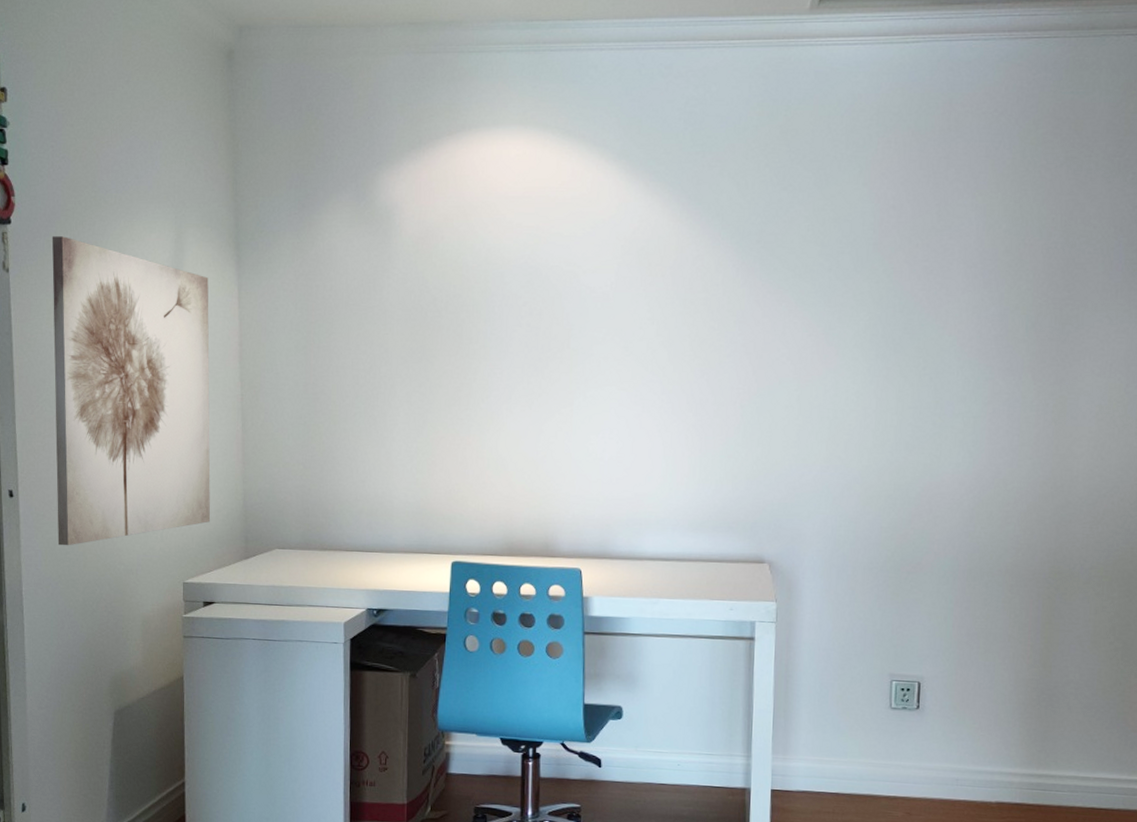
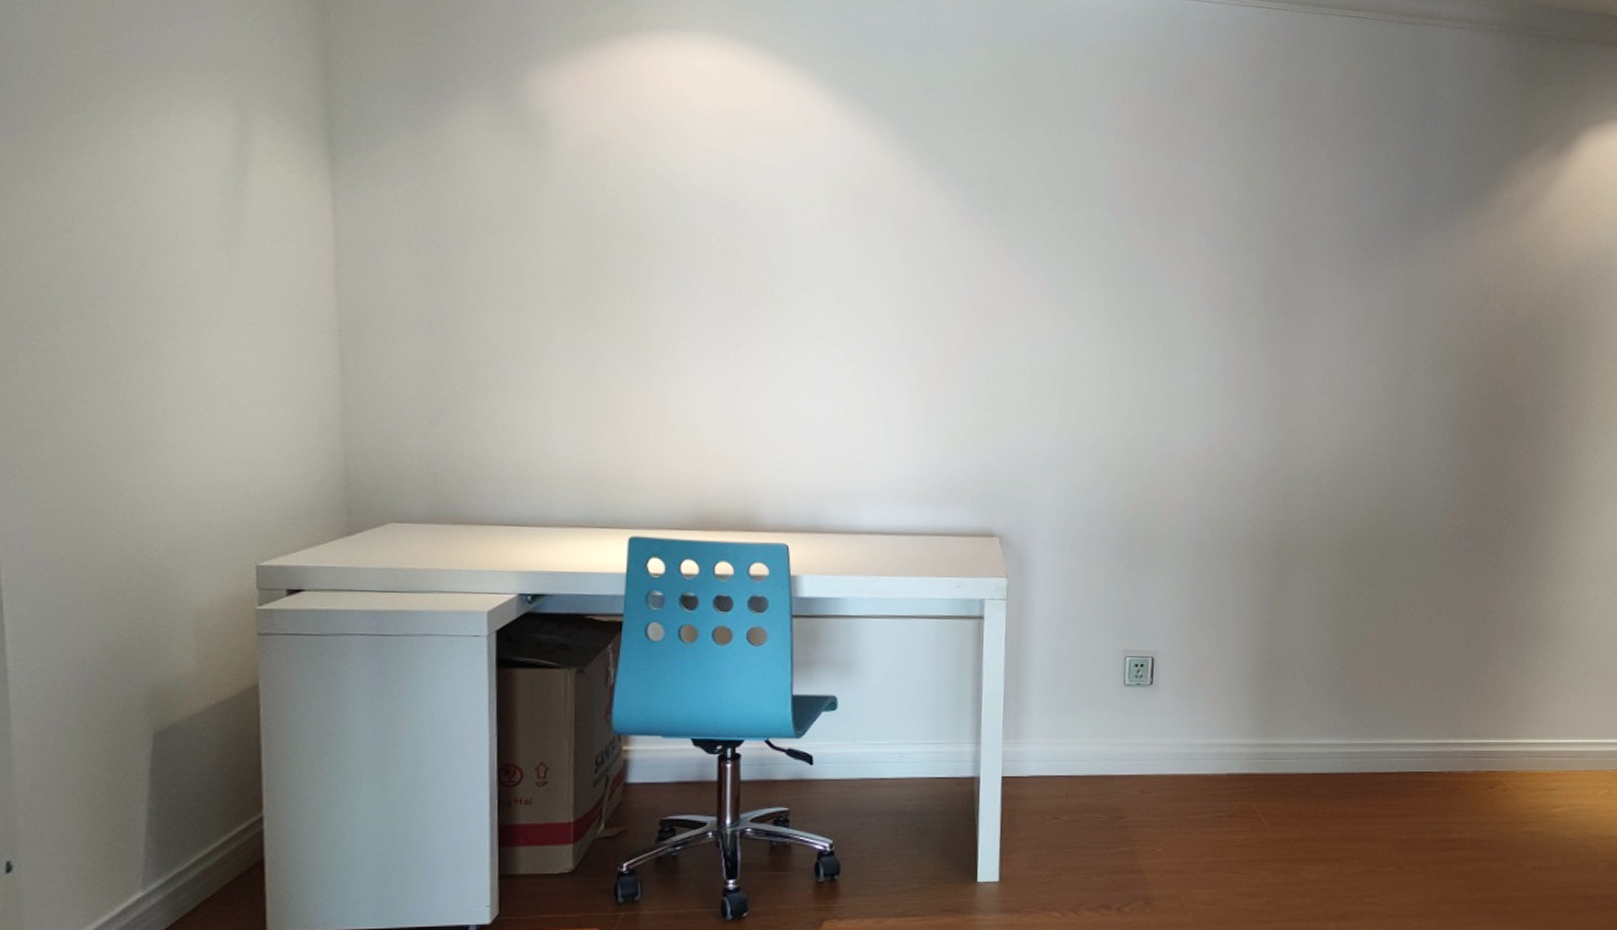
wall art: present [51,236,211,546] -> none [39,106,296,520]

